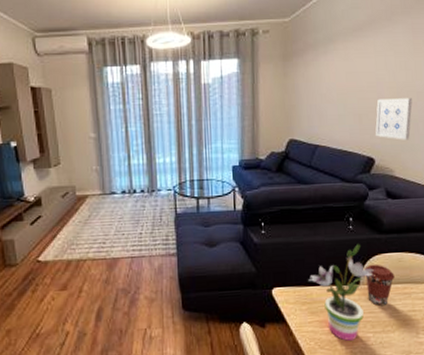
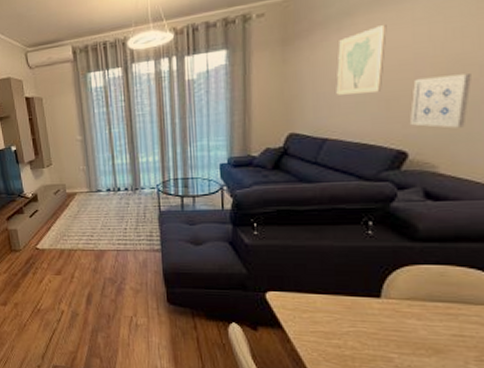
potted plant: present [308,244,375,341] -> none [311,252,404,358]
wall art: none [324,52,358,108] -> present [336,24,387,95]
coffee cup: present [364,264,395,307] -> none [388,276,433,326]

